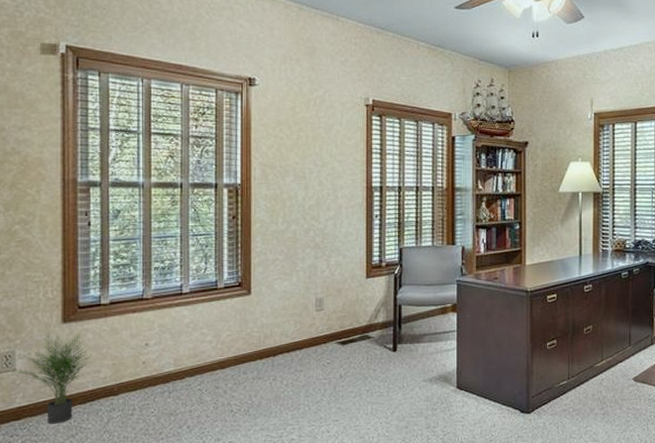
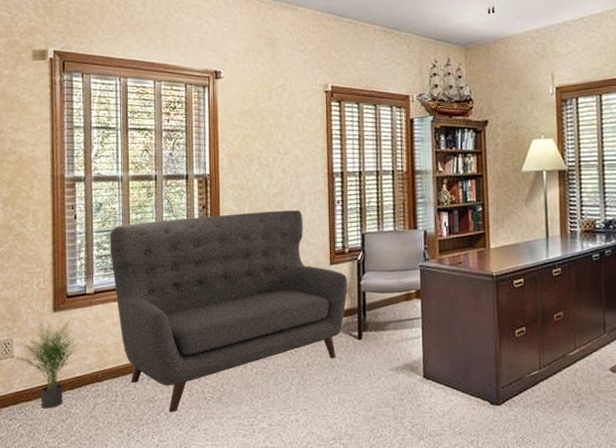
sofa: none [128,223,383,426] -> present [109,210,347,413]

